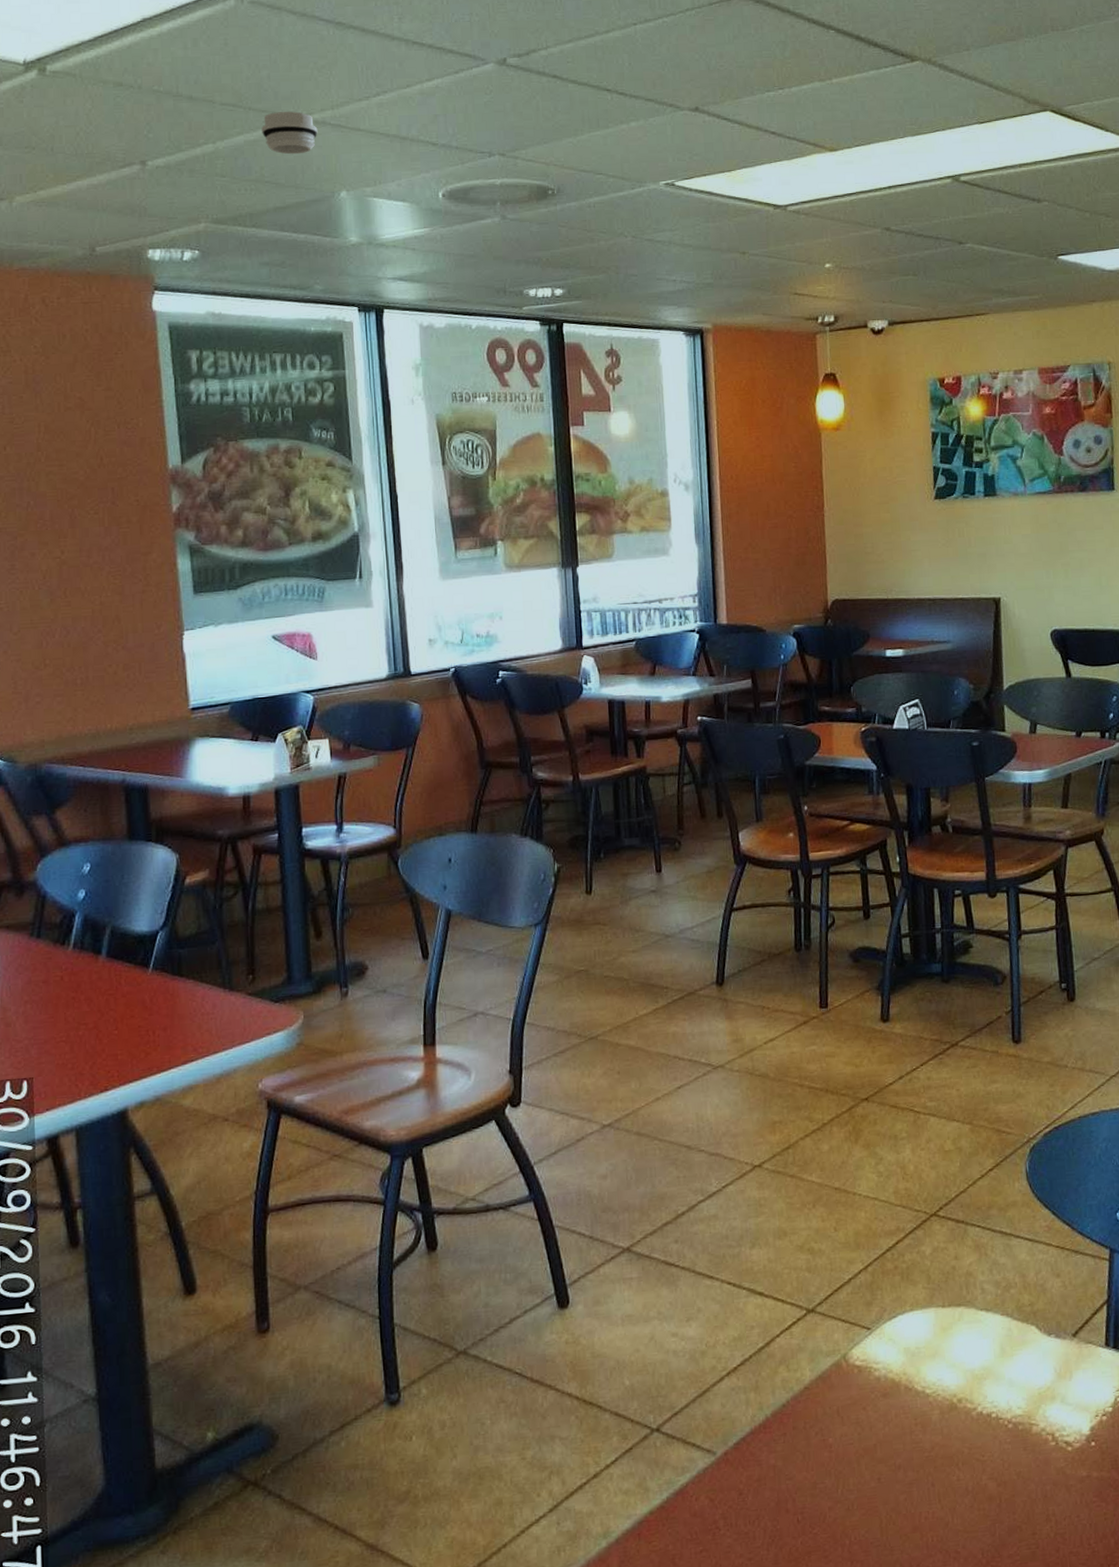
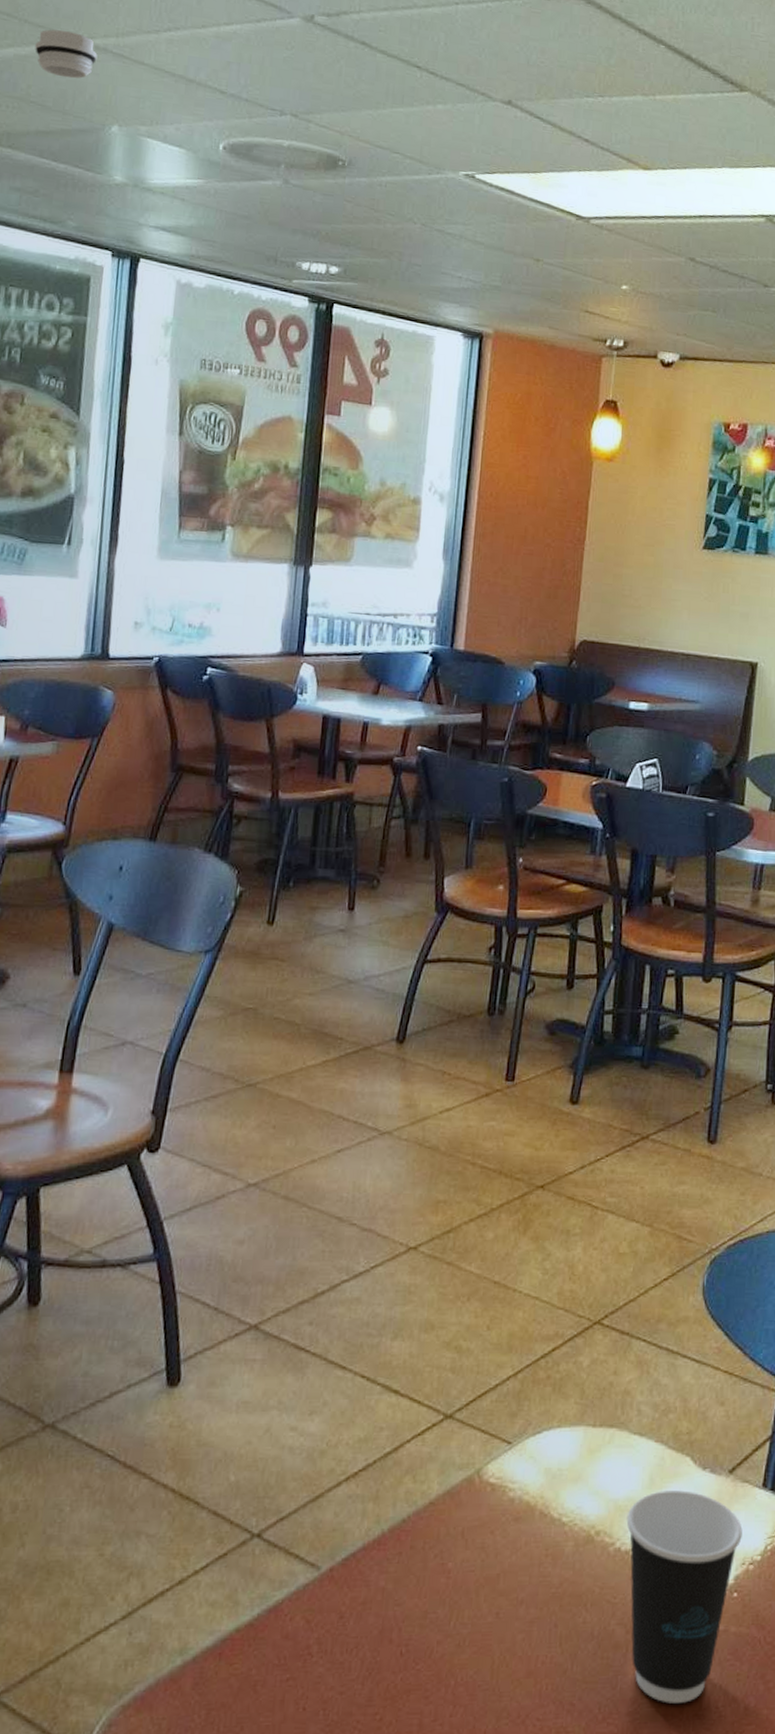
dixie cup: none [984,1355,1093,1545] -> present [626,1490,743,1703]

